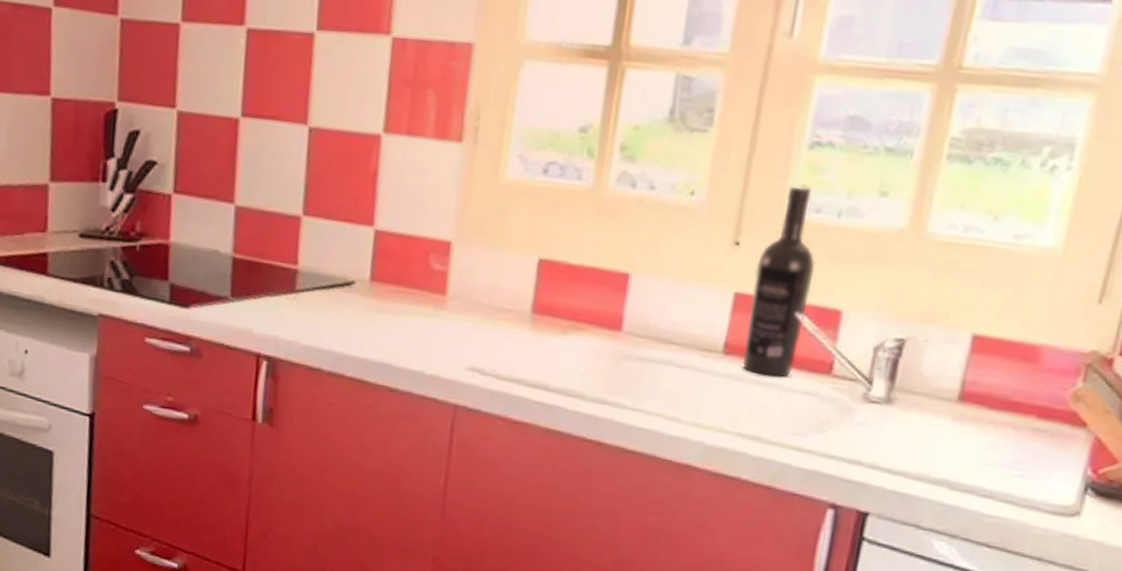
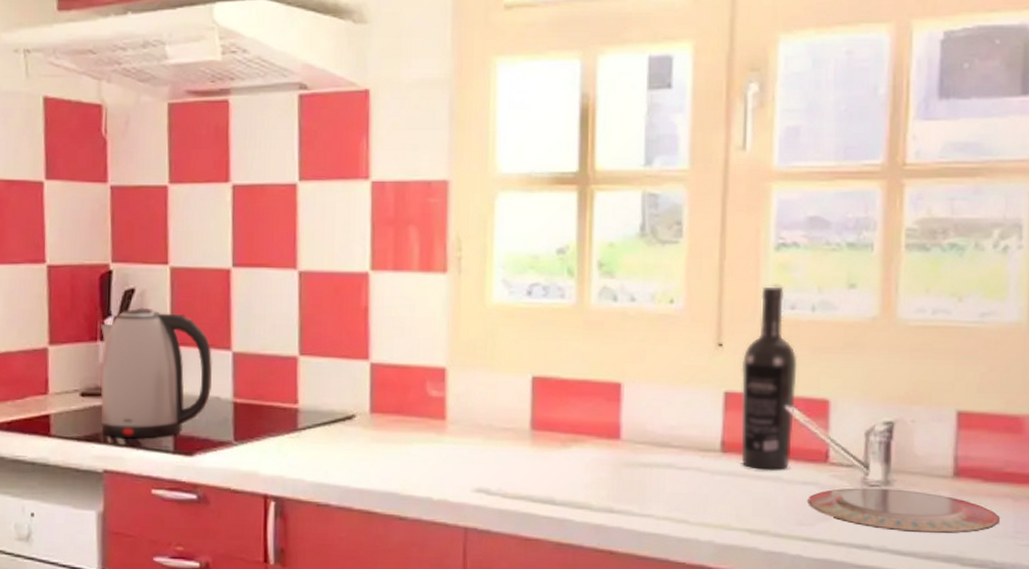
kettle: none [98,151,215,286] -> present [99,307,213,439]
plate: none [803,401,999,458] -> present [806,486,1000,534]

